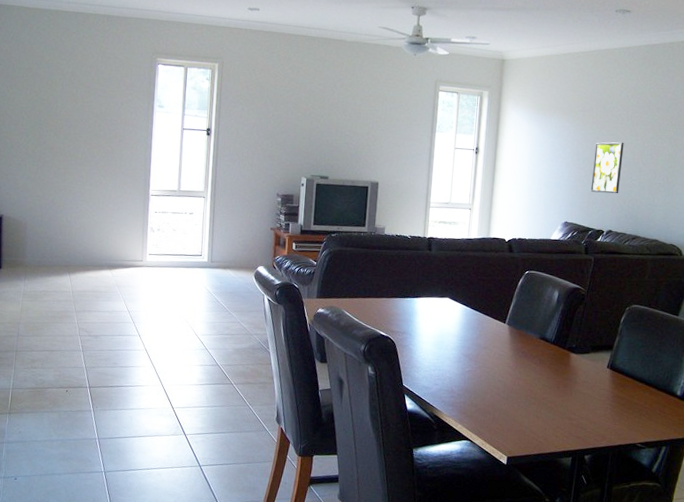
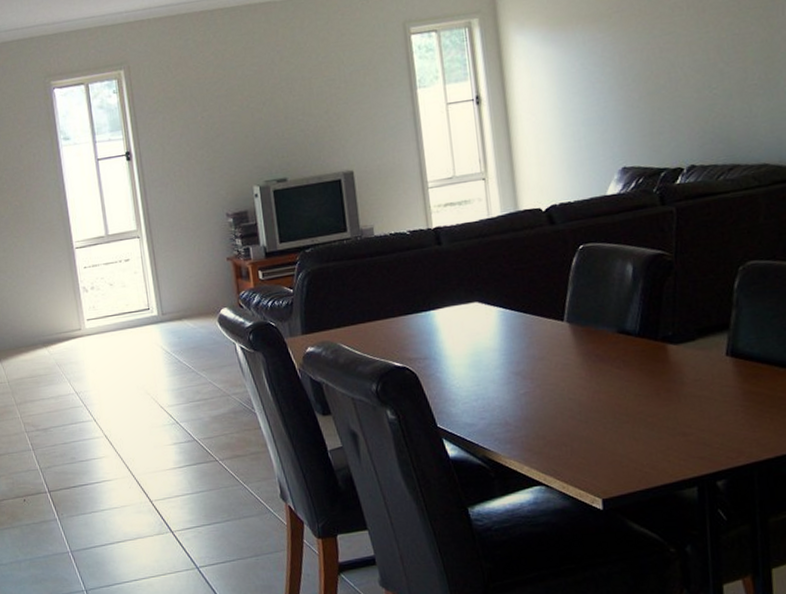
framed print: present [590,142,624,194] -> none [646,39,695,119]

